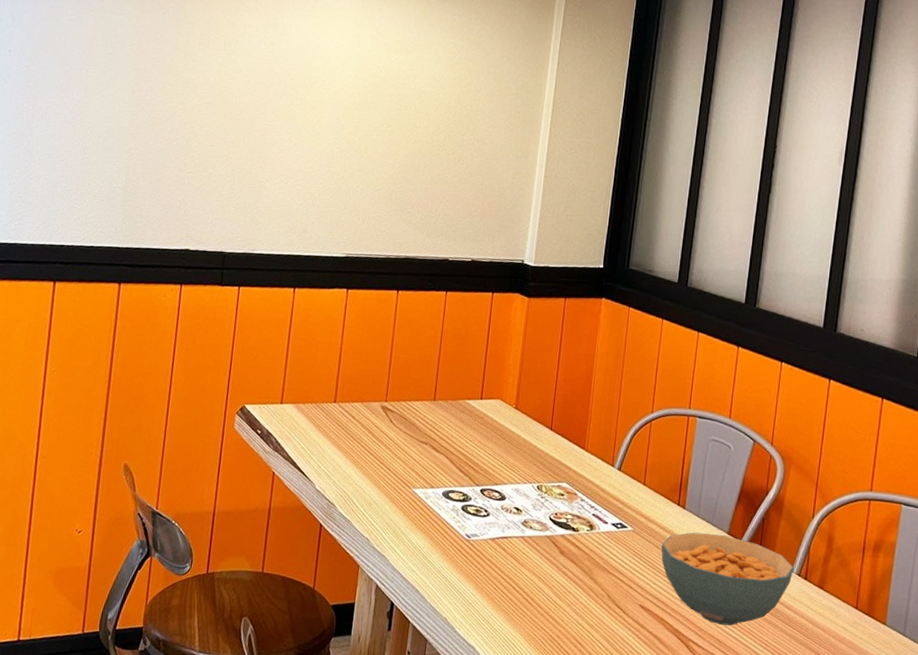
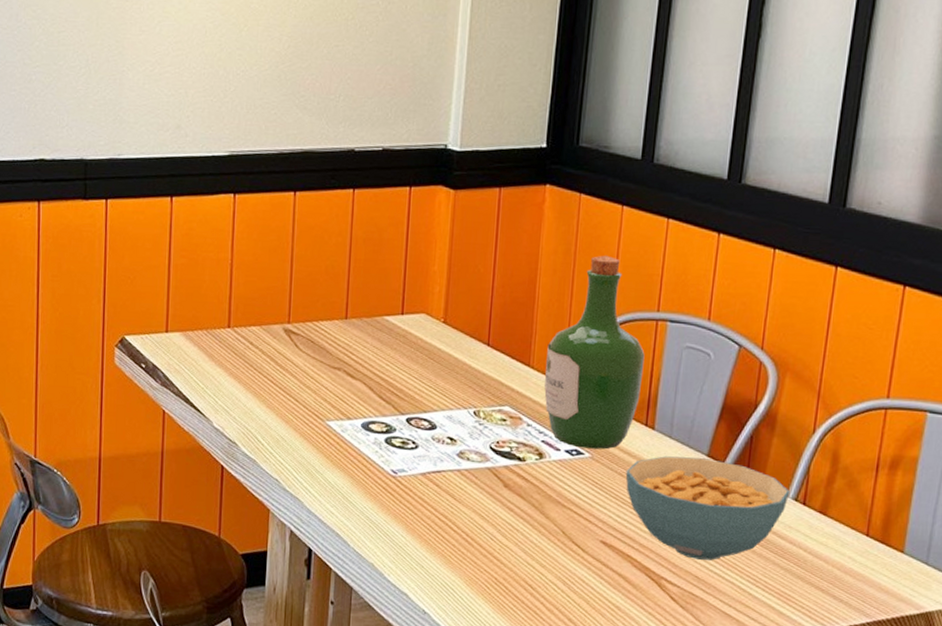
wine bottle: none [596,359,679,524] -> present [544,255,645,450]

